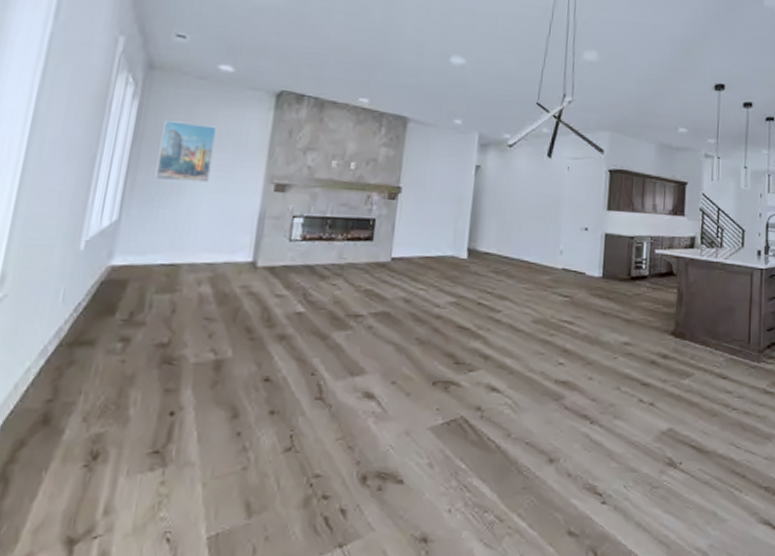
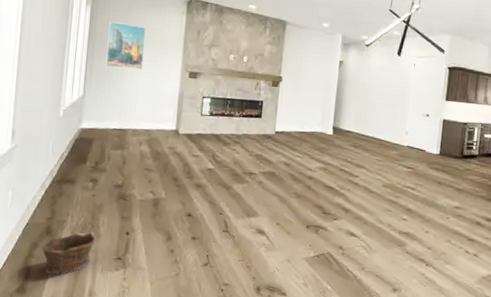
clay pot: none [32,414,122,488] -> present [42,231,96,276]

